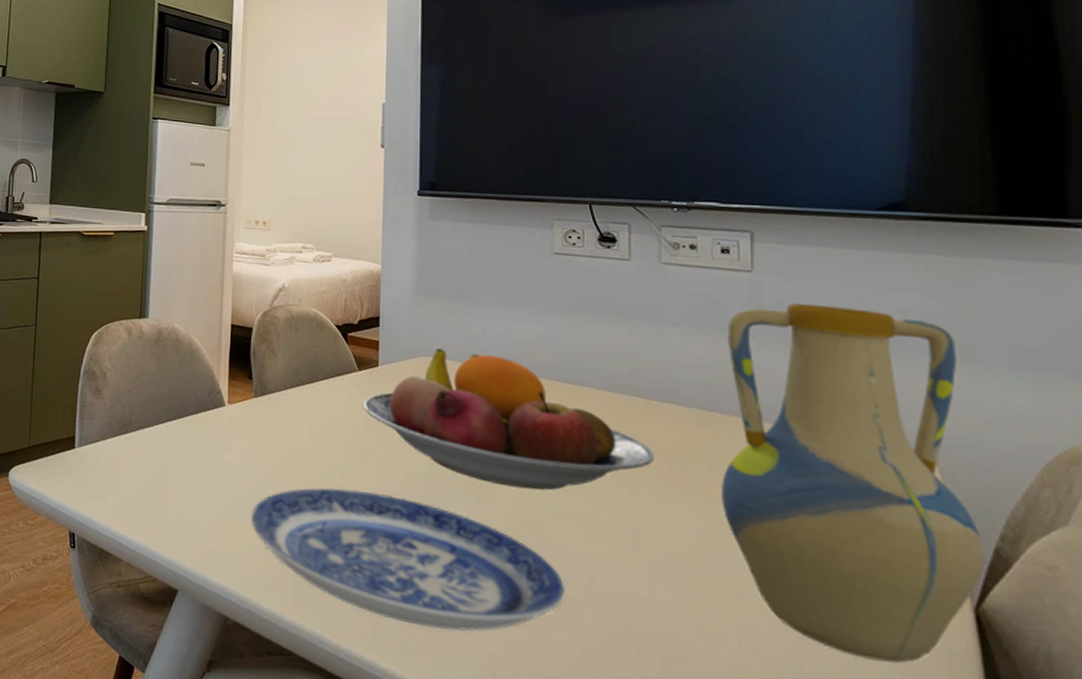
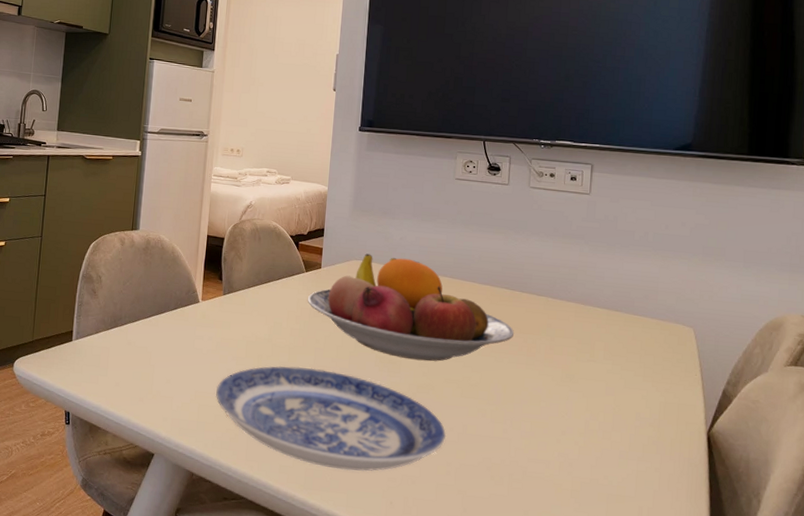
vase: present [721,303,983,663] -> none [556,218,716,473]

